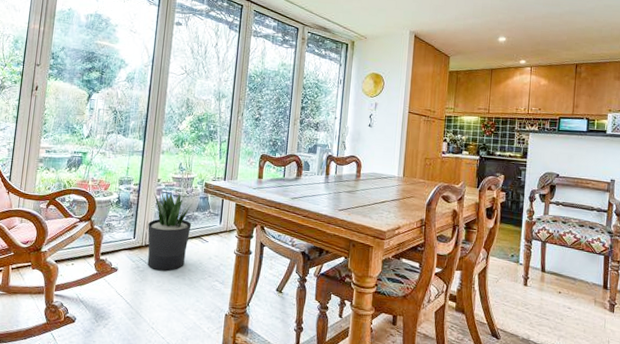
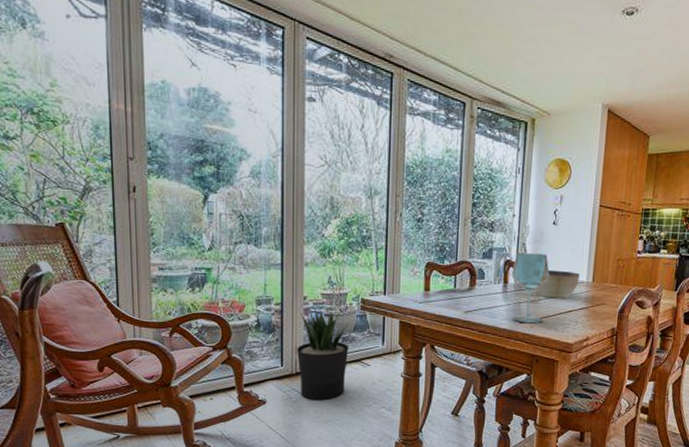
wine glass: none [332,149,366,212] -> present [511,252,550,324]
bowl: none [354,164,392,190] -> present [537,269,580,298]

